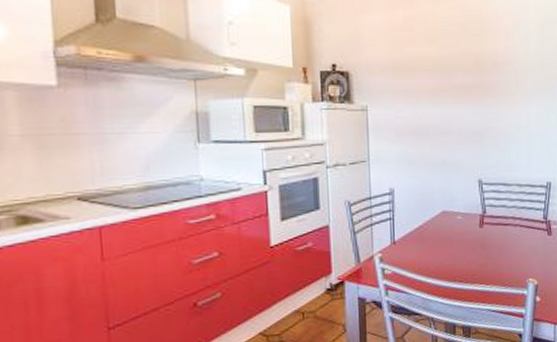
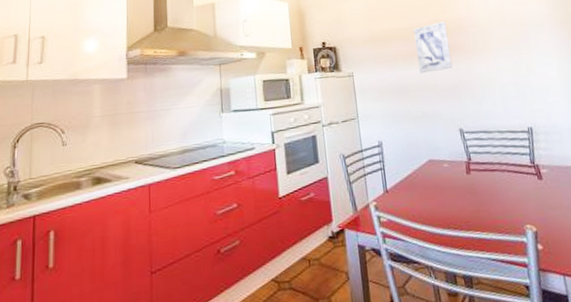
wall art: none [443,54,481,114] -> present [413,21,453,74]

